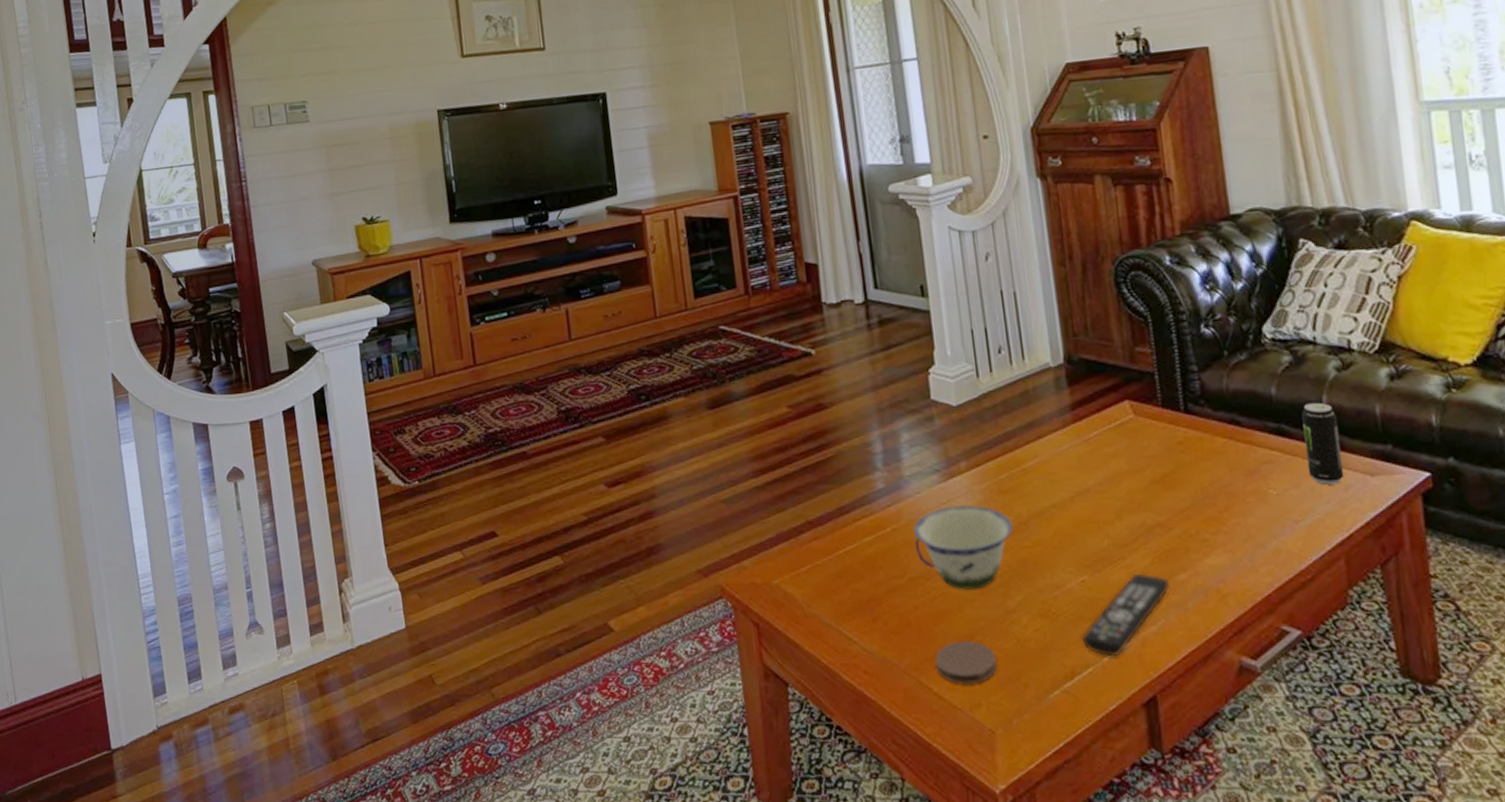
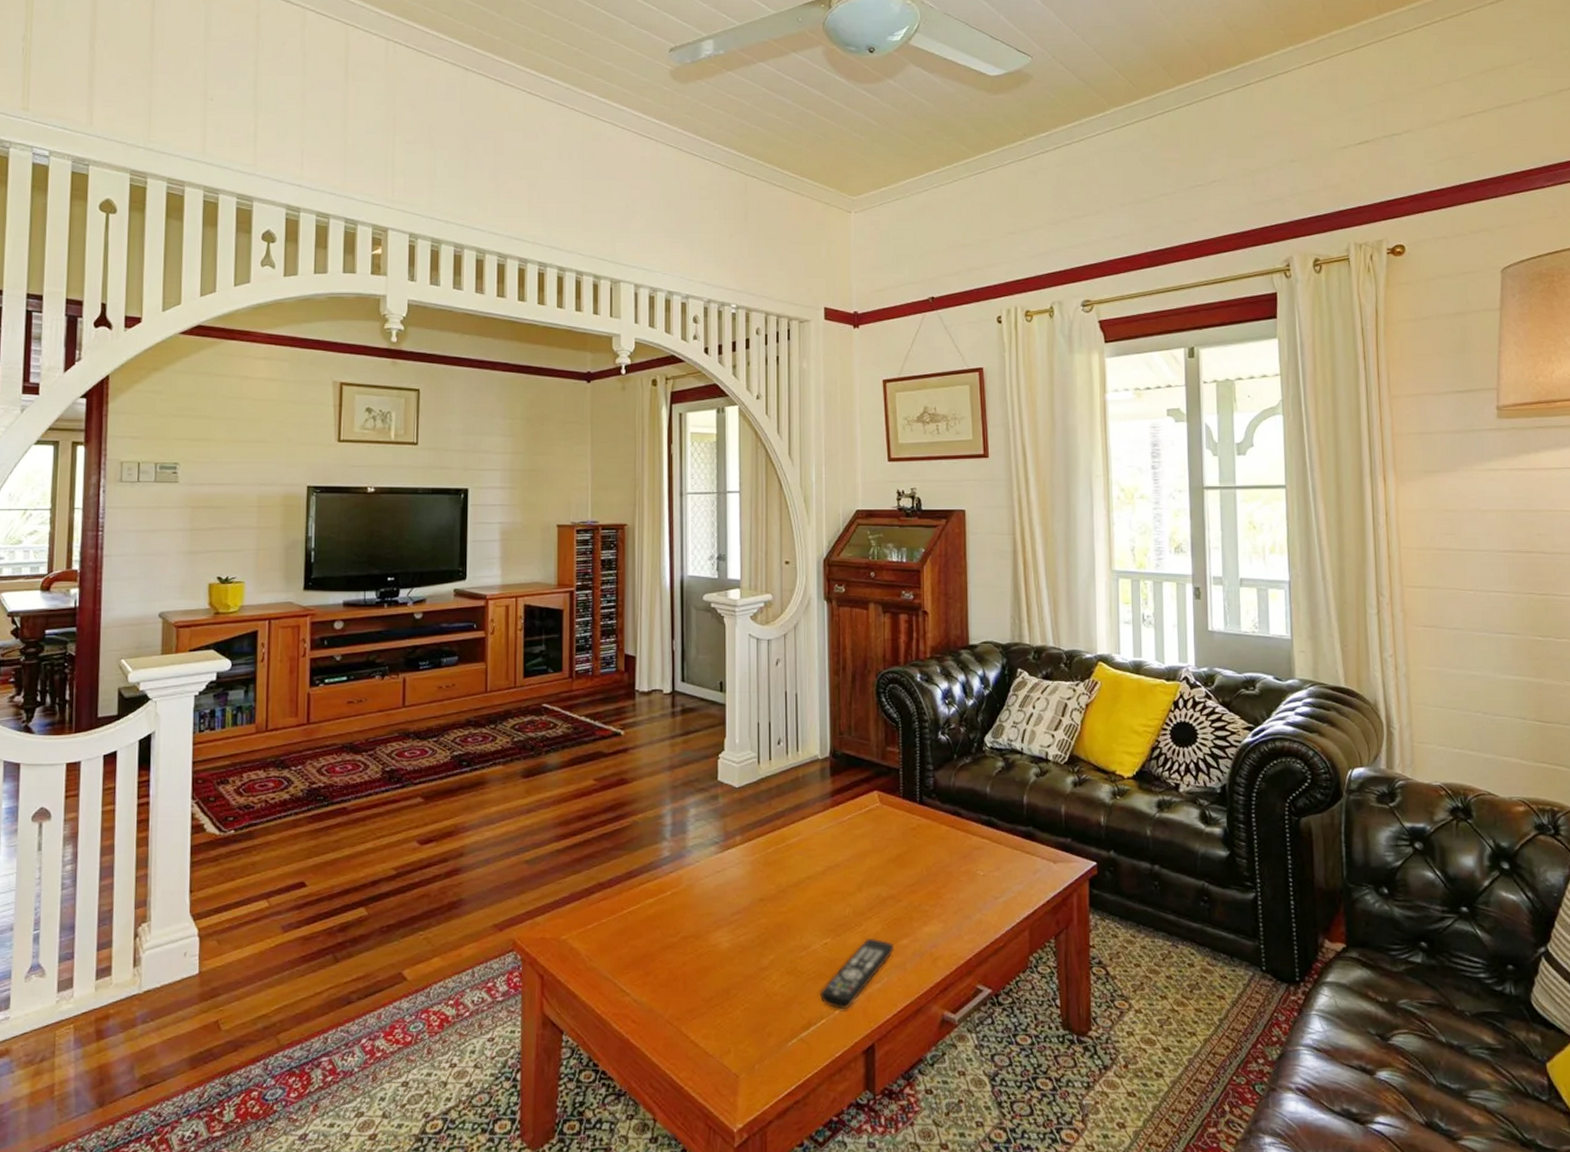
bowl: present [913,505,1013,590] -> none [690,874,773,949]
coaster: present [935,641,998,684] -> none [695,995,748,1033]
beverage can: present [1301,402,1345,485] -> none [1007,801,1034,869]

